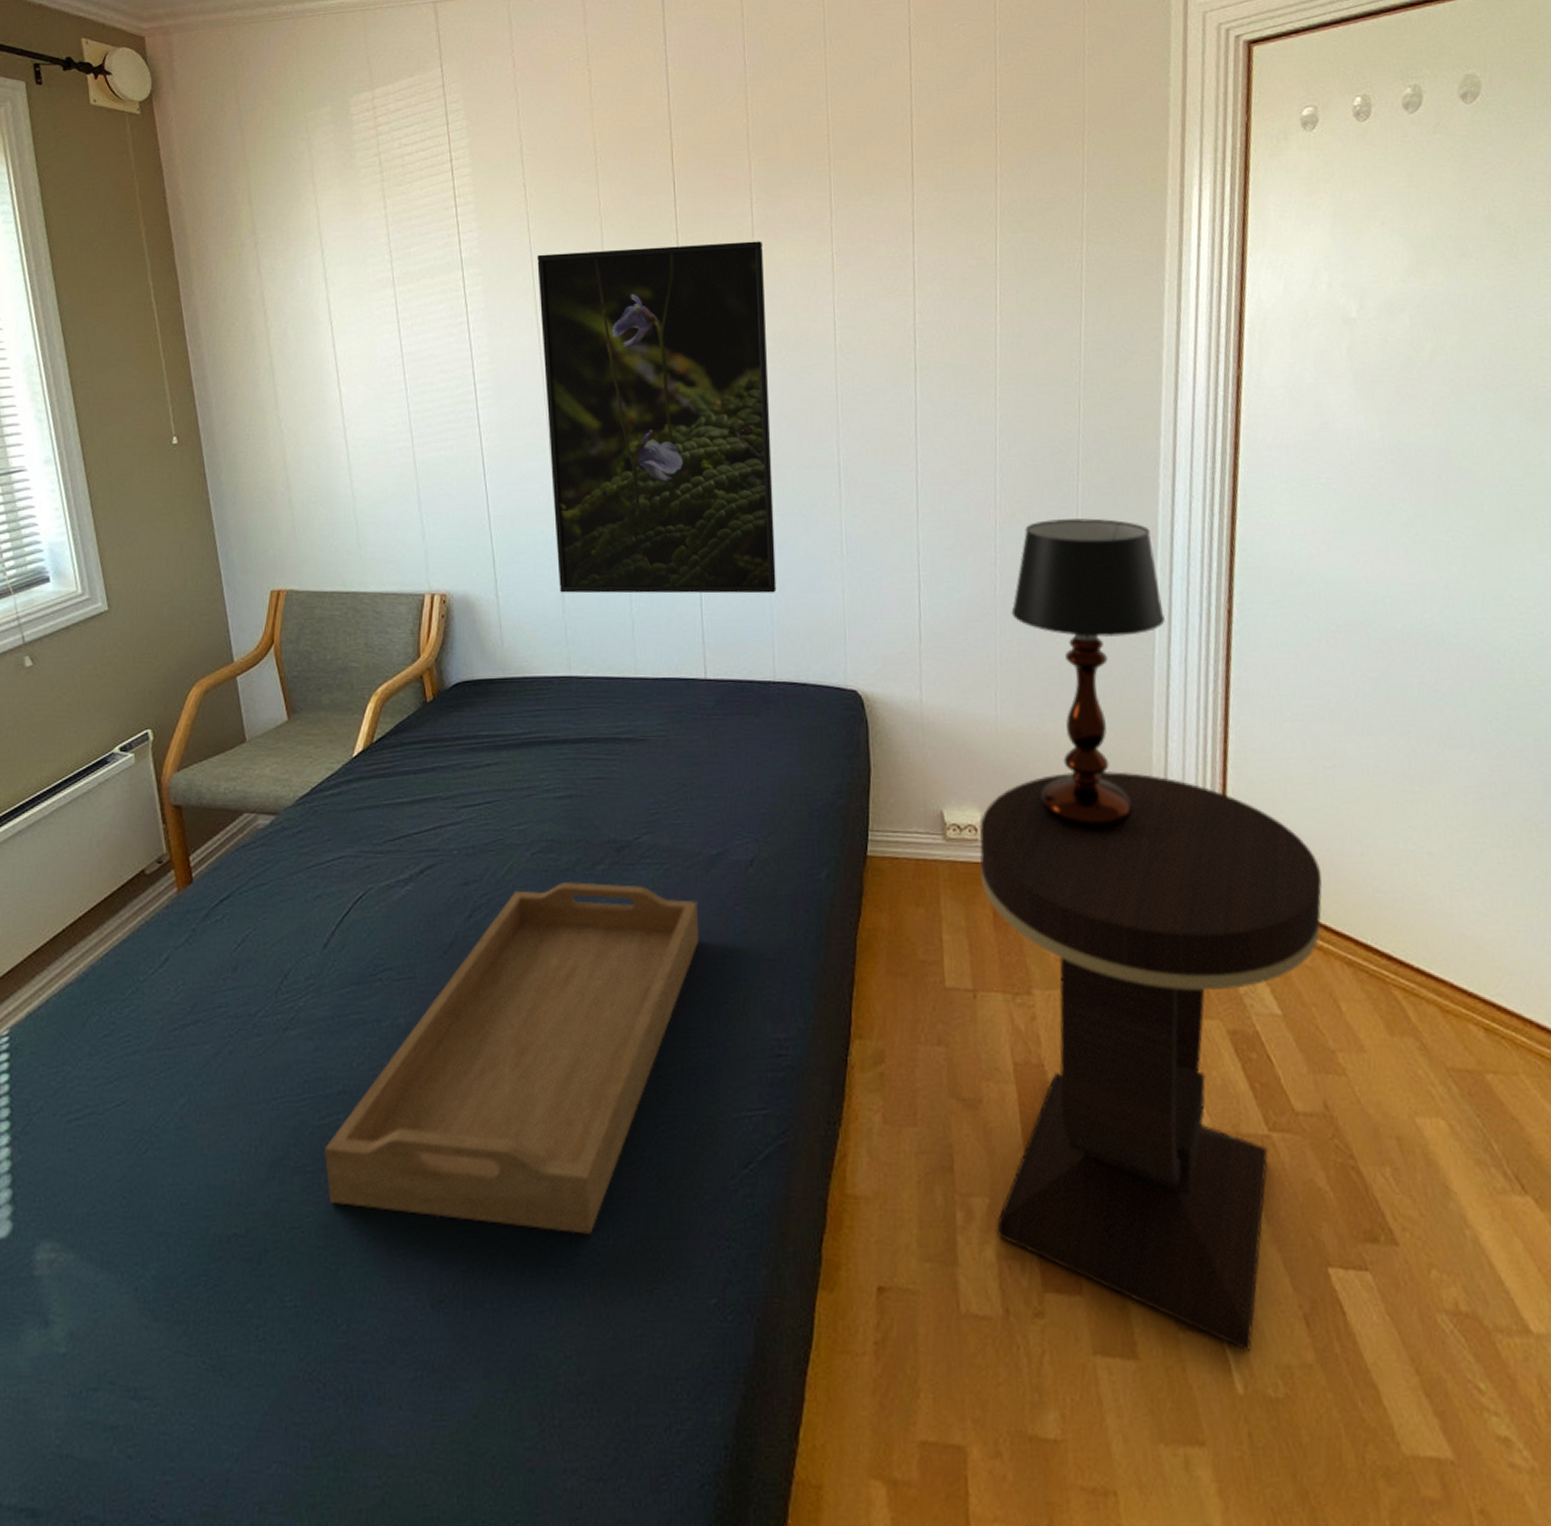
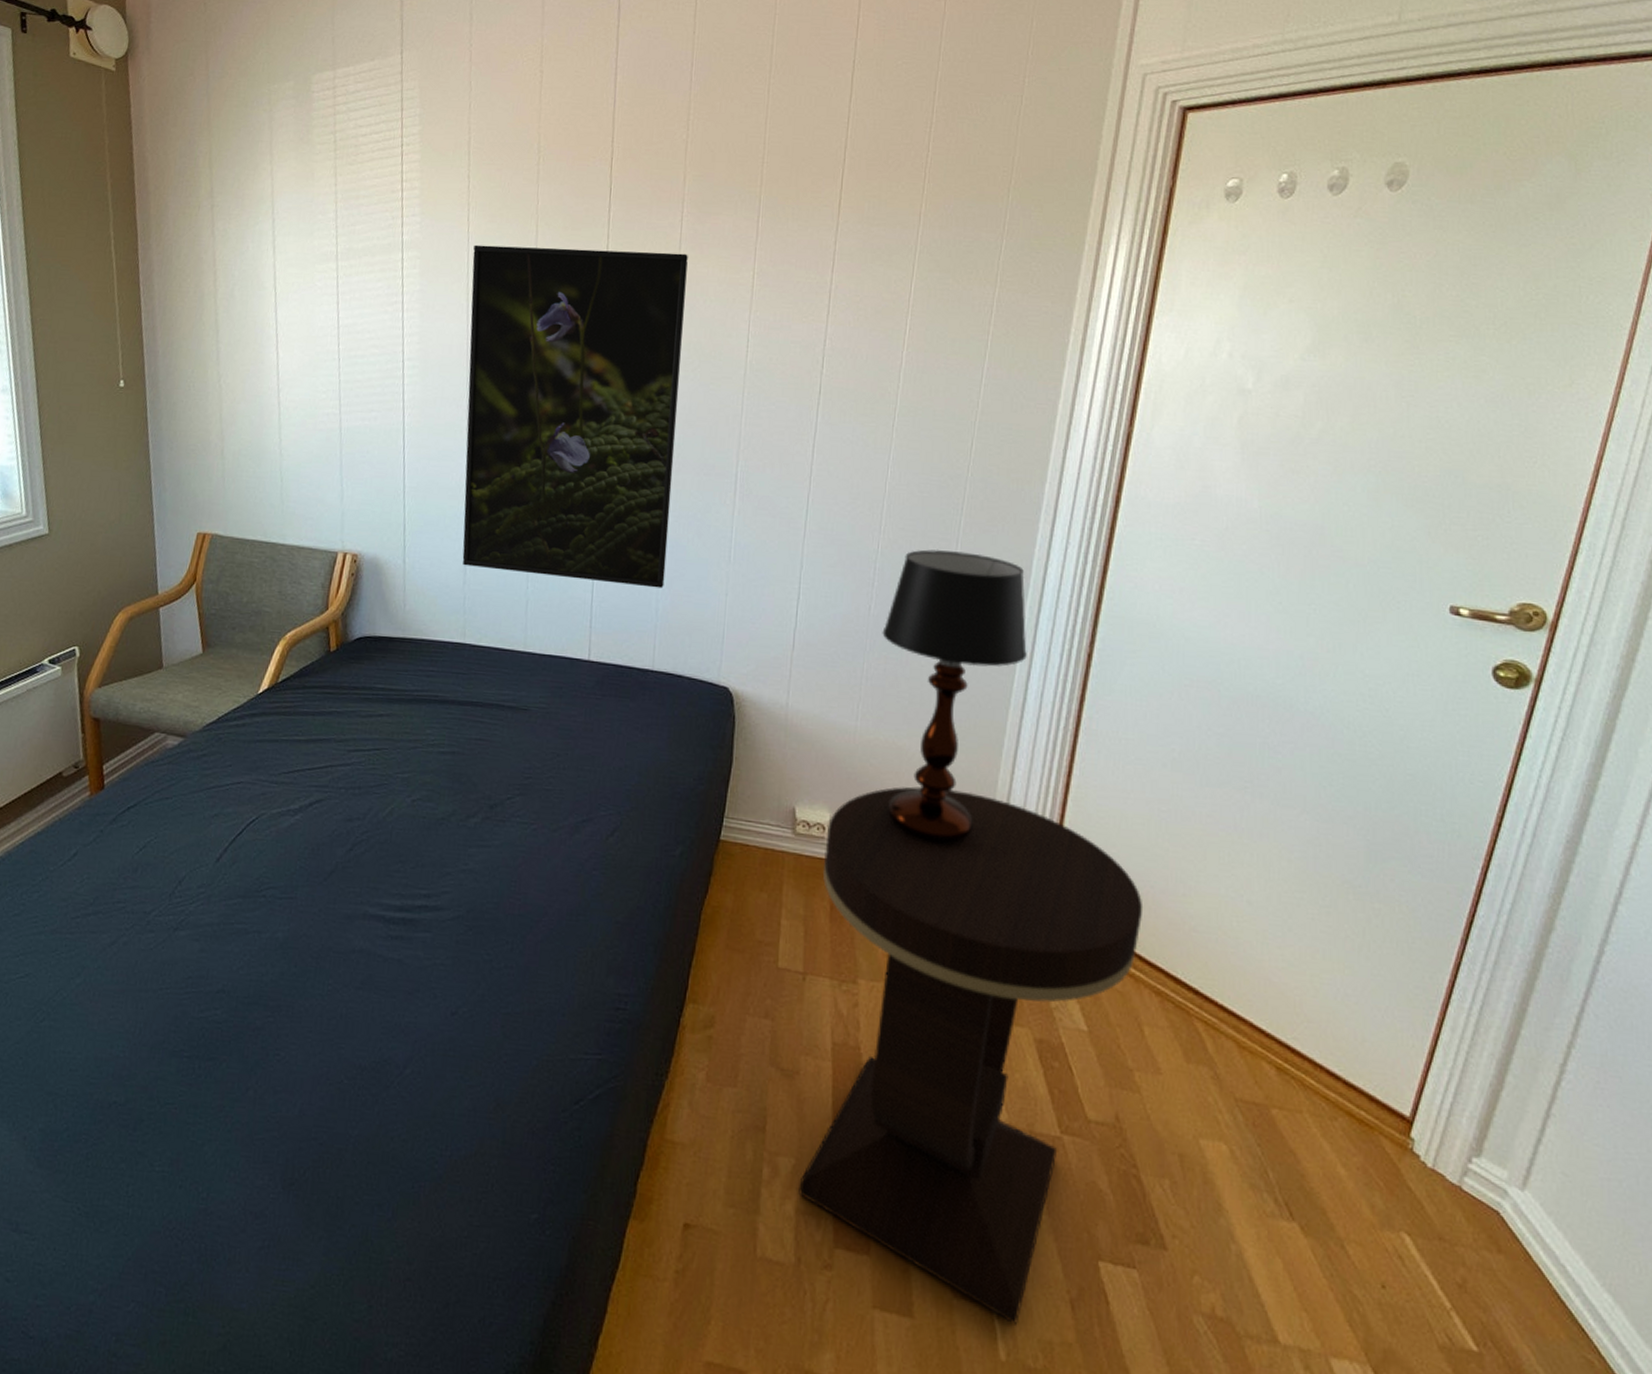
serving tray: present [324,882,700,1234] -> none [200,829,559,1144]

